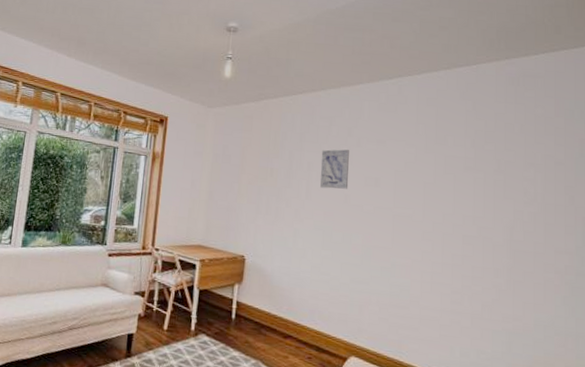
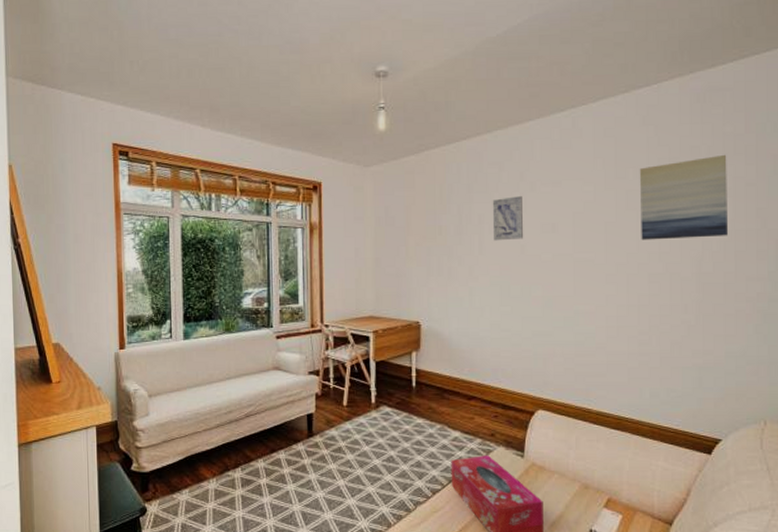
wall art: none [457,133,538,208] -> present [639,154,728,240]

